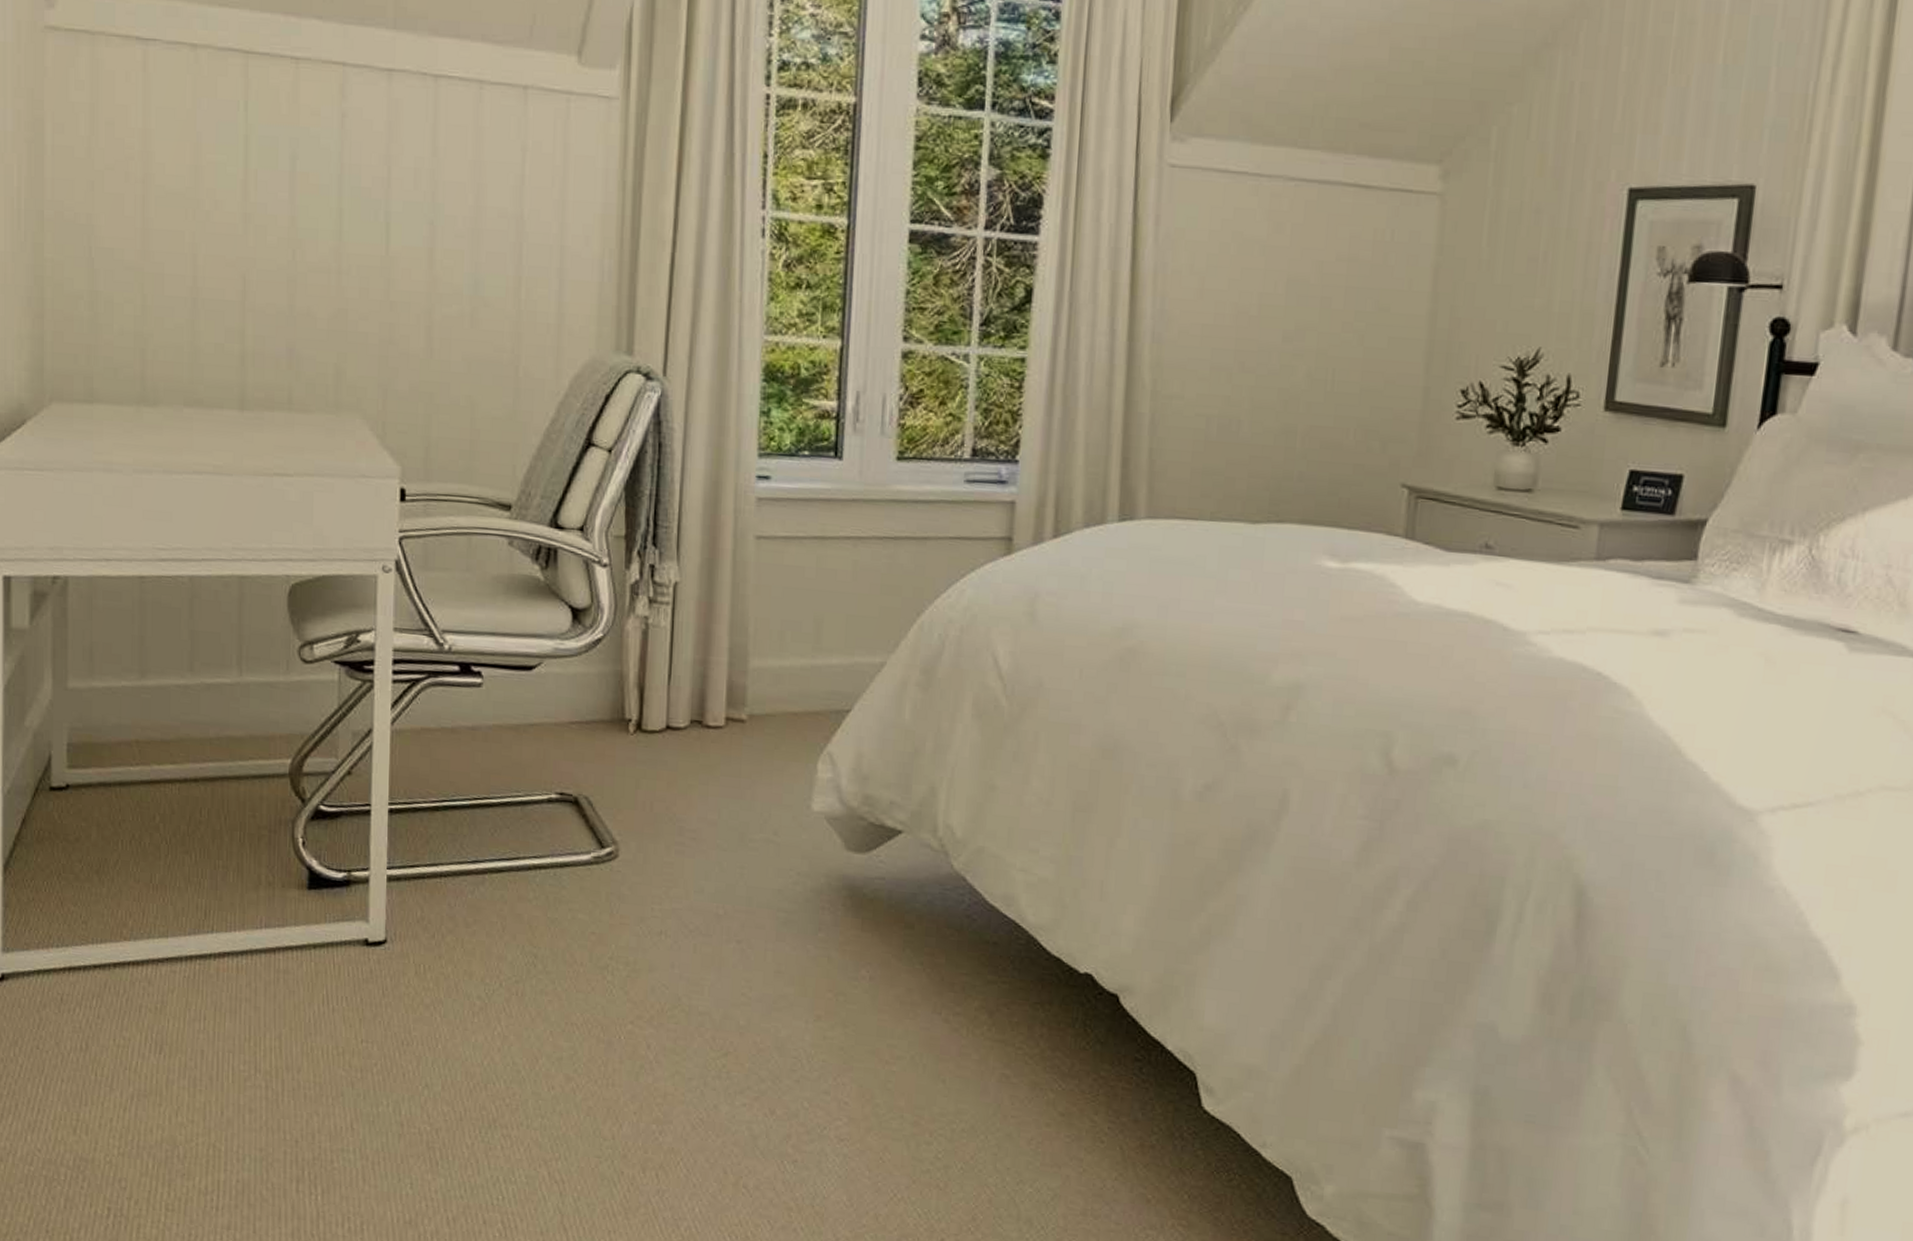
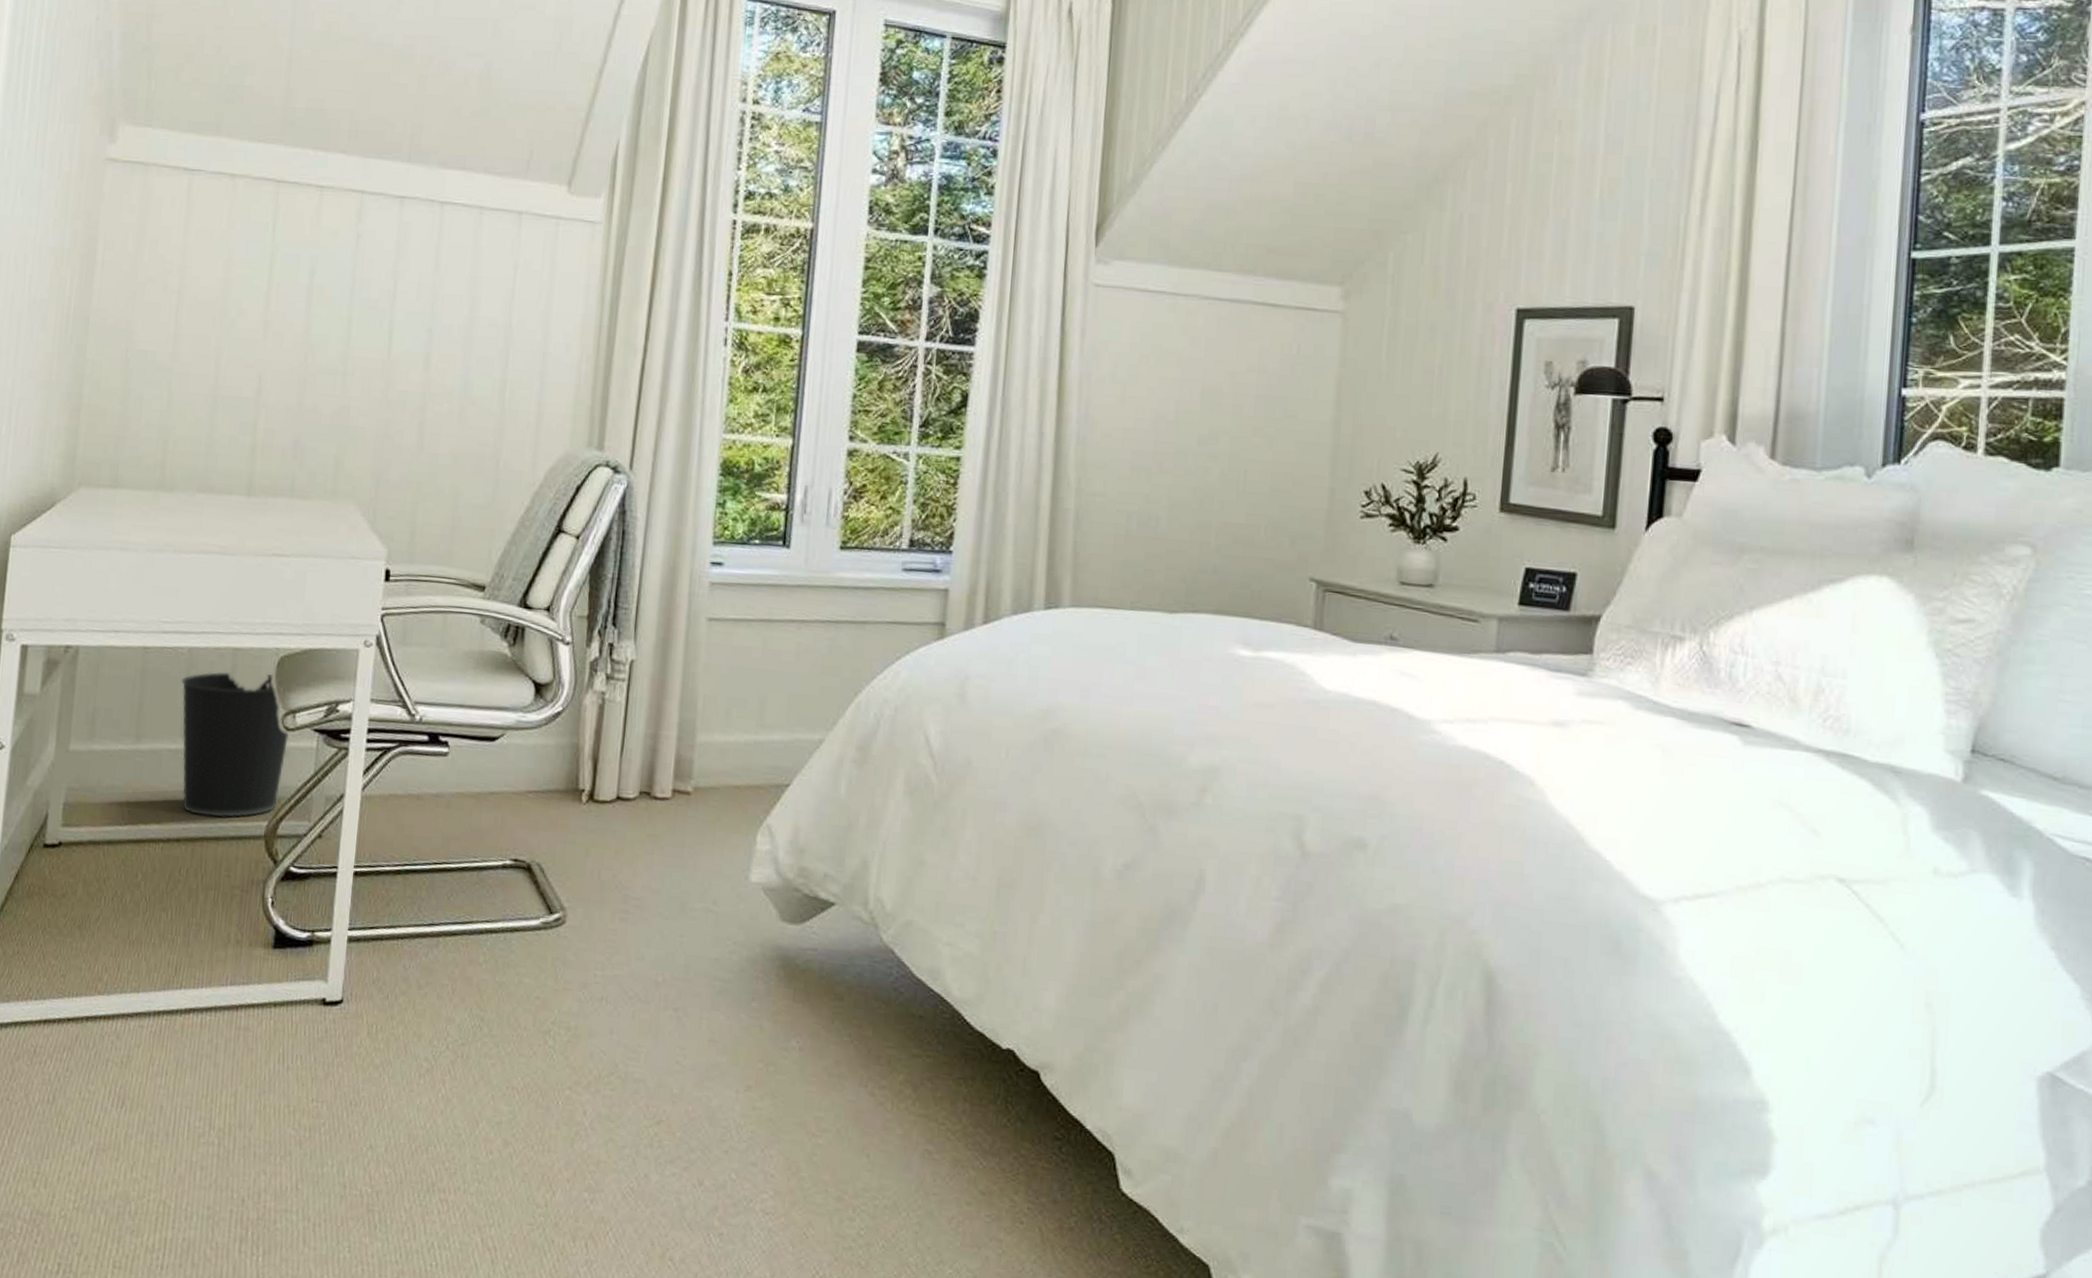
wastebasket: none [184,602,308,756] -> present [181,672,289,818]

